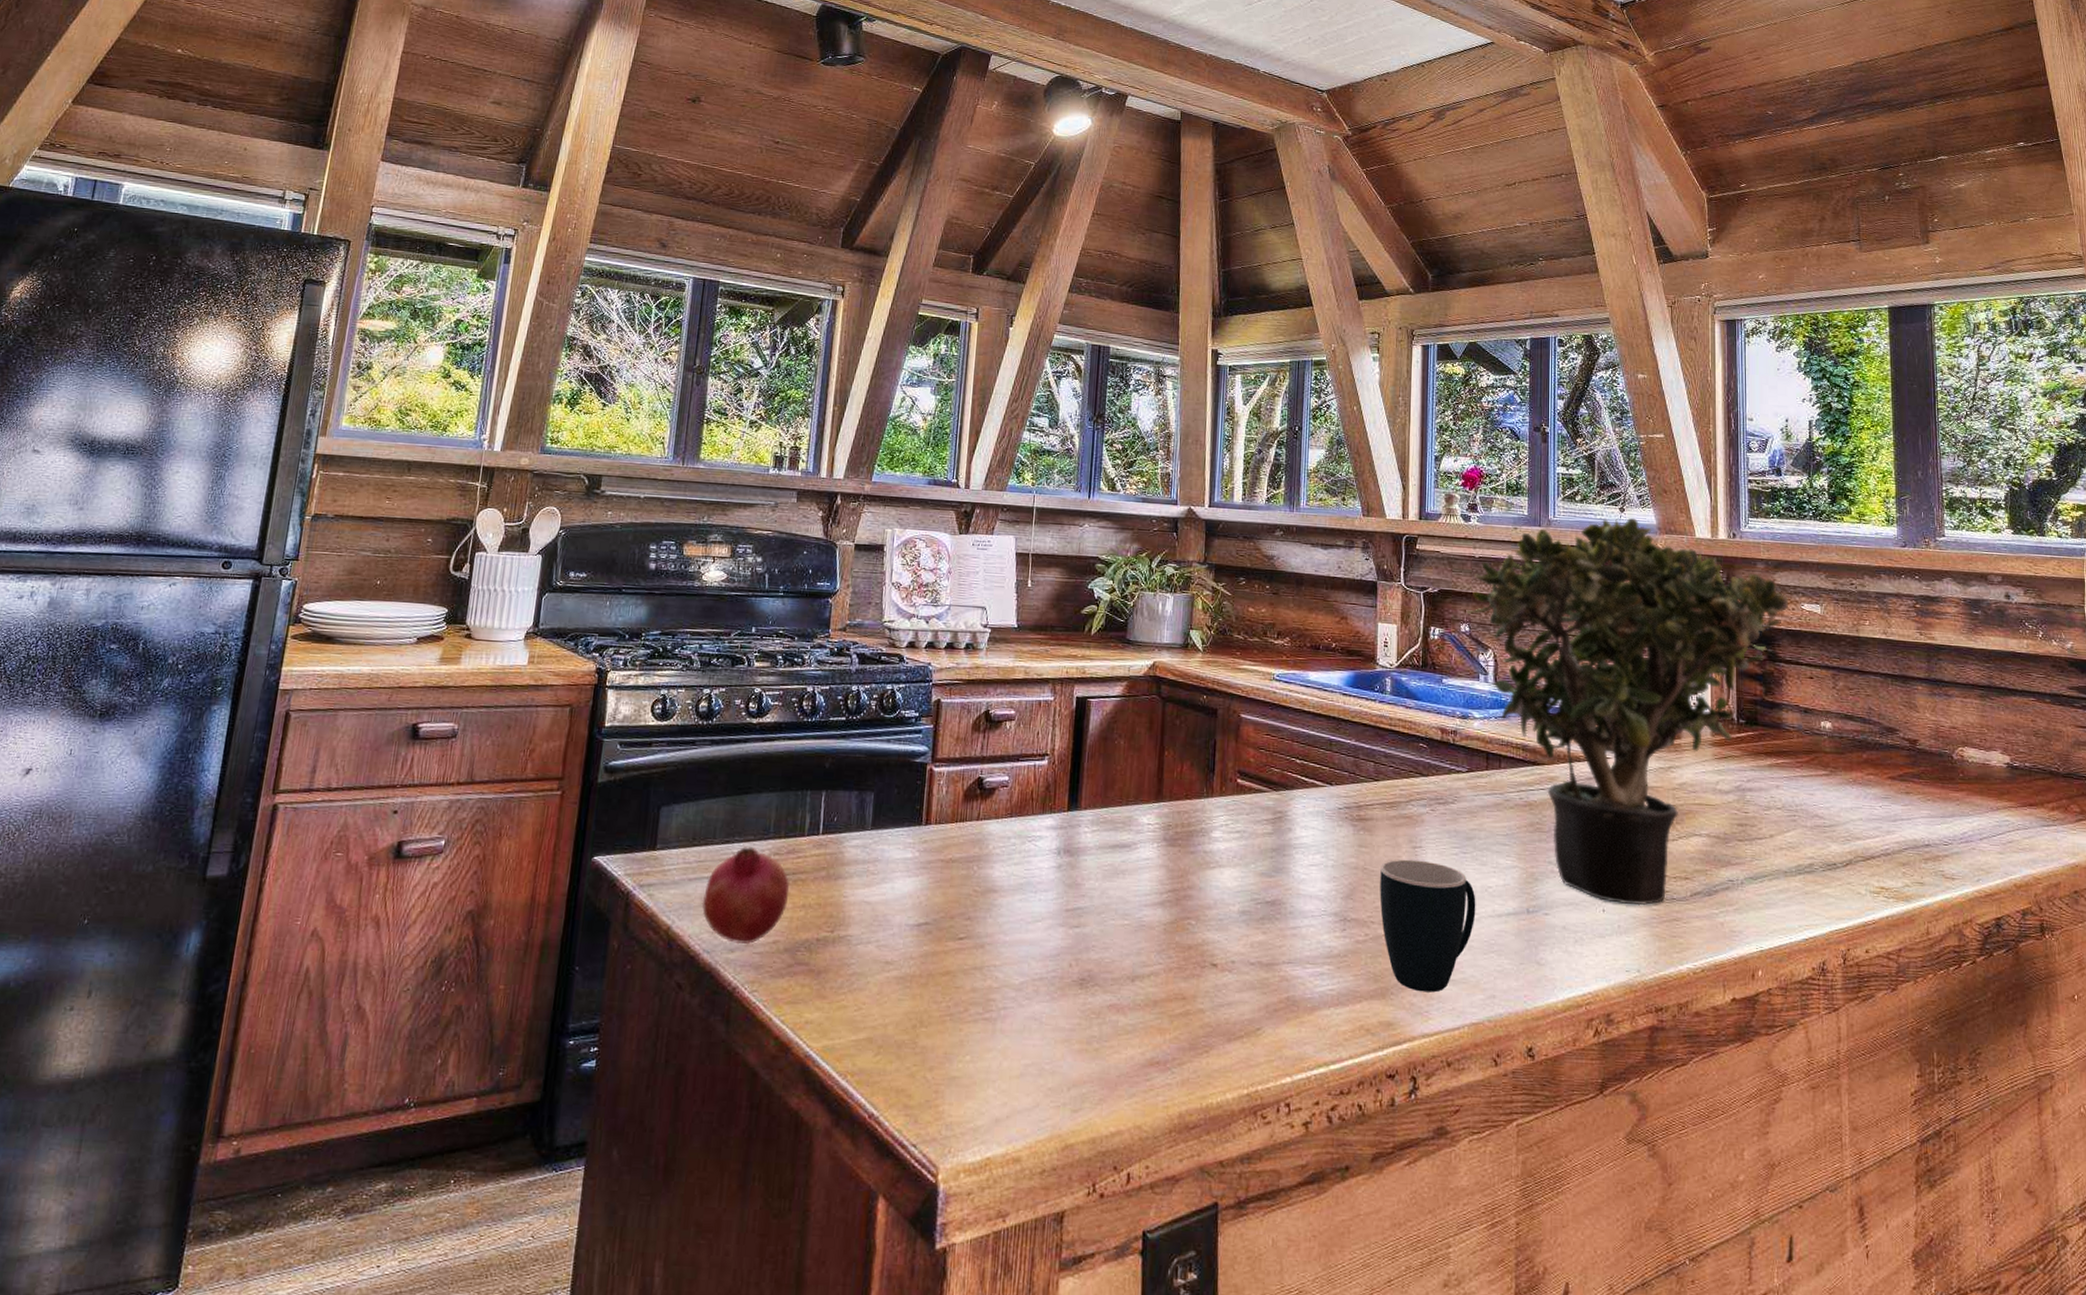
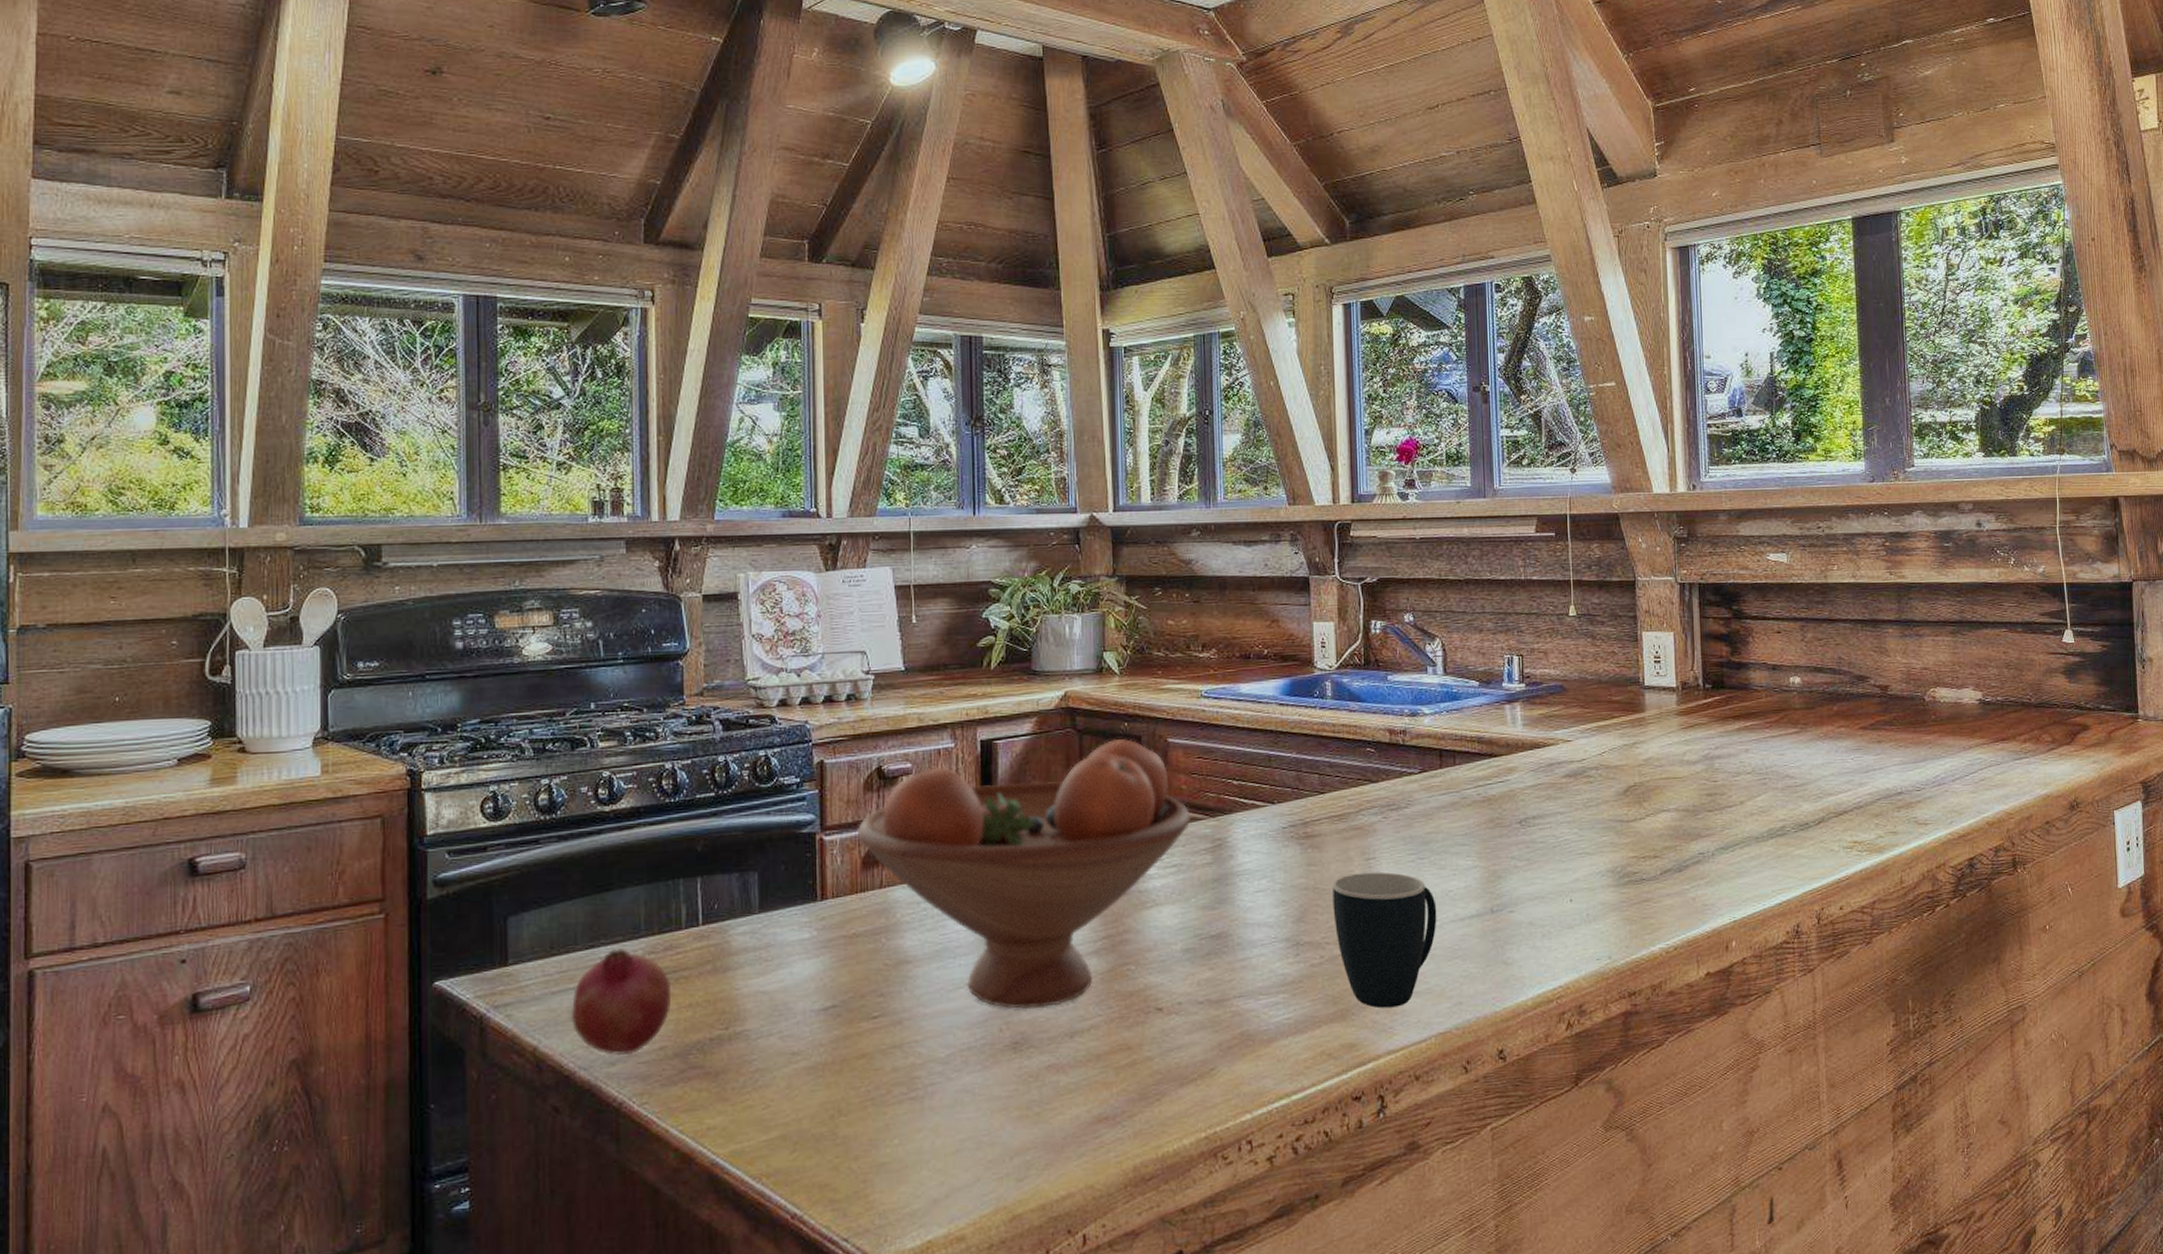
fruit bowl: none [963,710,1257,950] -> present [858,739,1191,1010]
potted plant: present [1467,517,1788,906] -> none [1410,478,1753,891]

